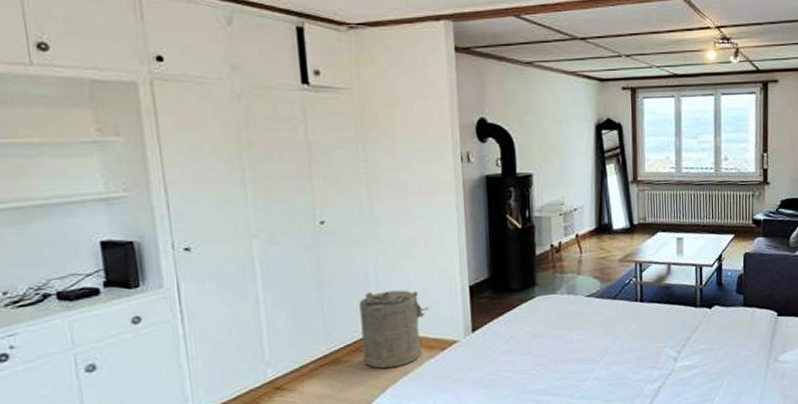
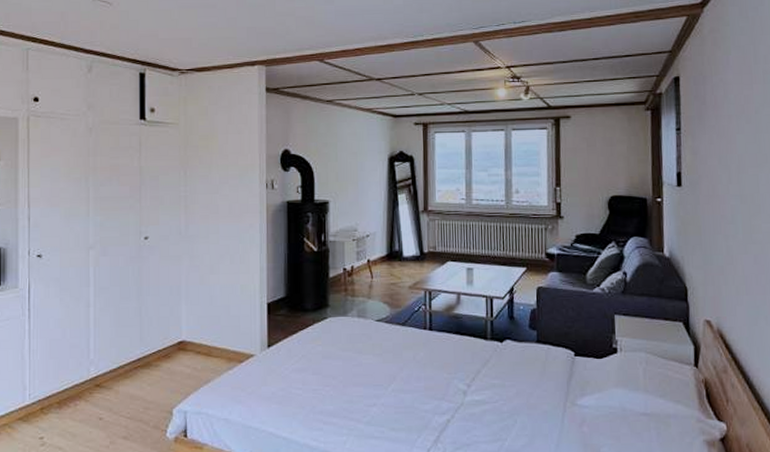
laundry hamper: present [359,290,429,368] -> none [171,303,230,375]

